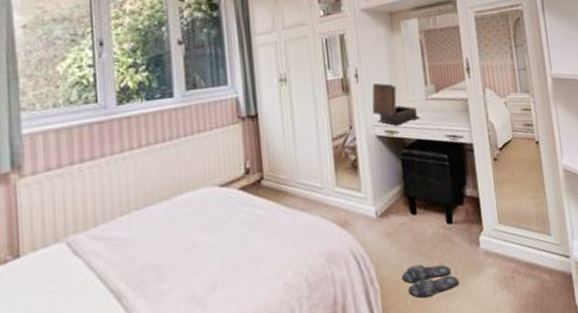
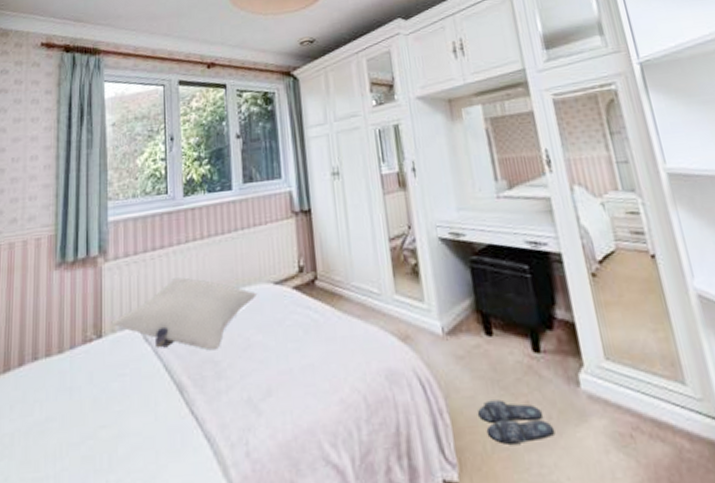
pillow: none [31,187,203,261] -> present [111,277,258,351]
jewelry box: present [372,83,420,126] -> none [432,177,490,227]

